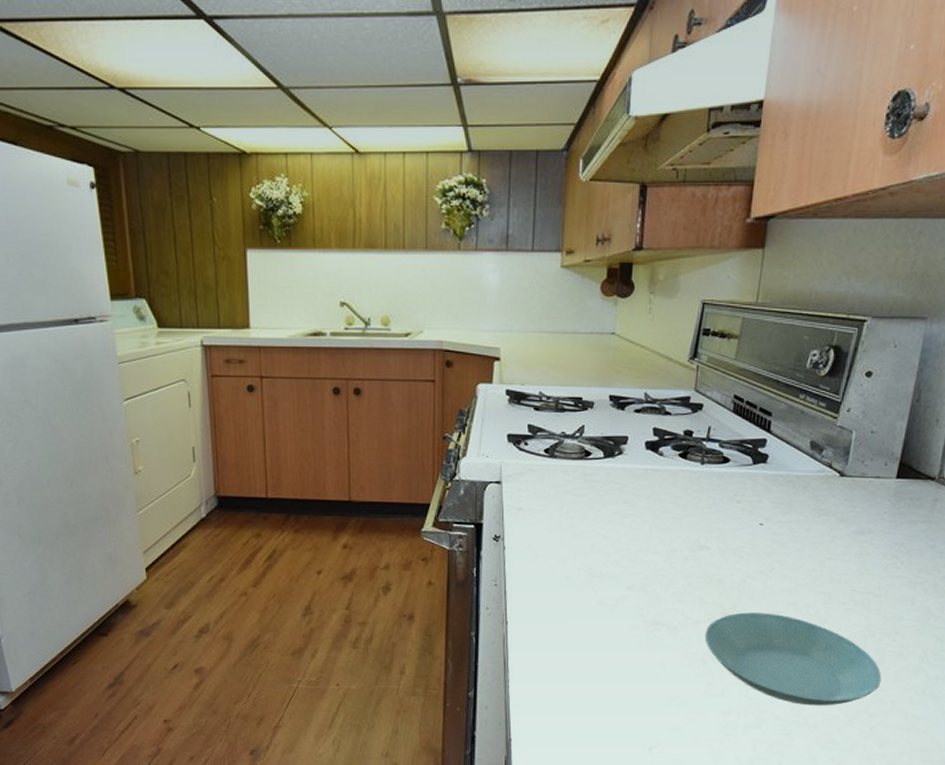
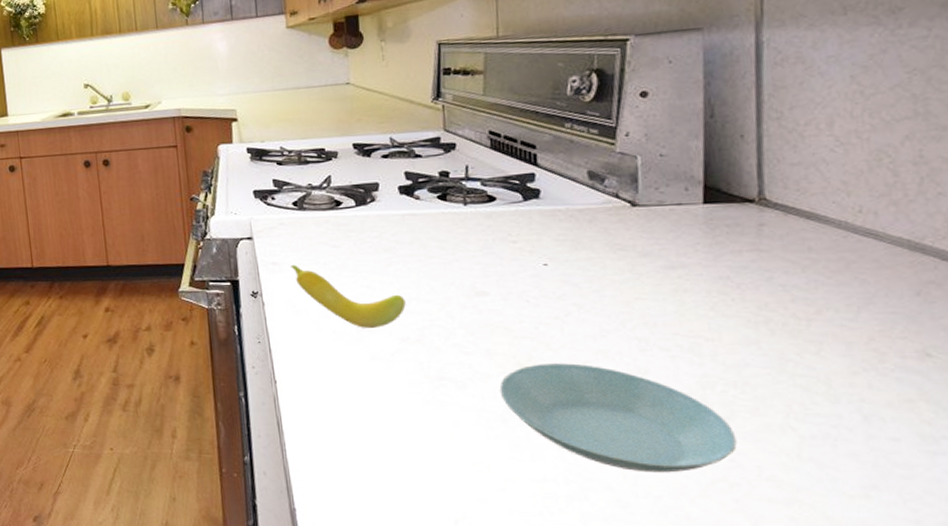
fruit: none [535,511,636,575] -> present [291,264,406,328]

